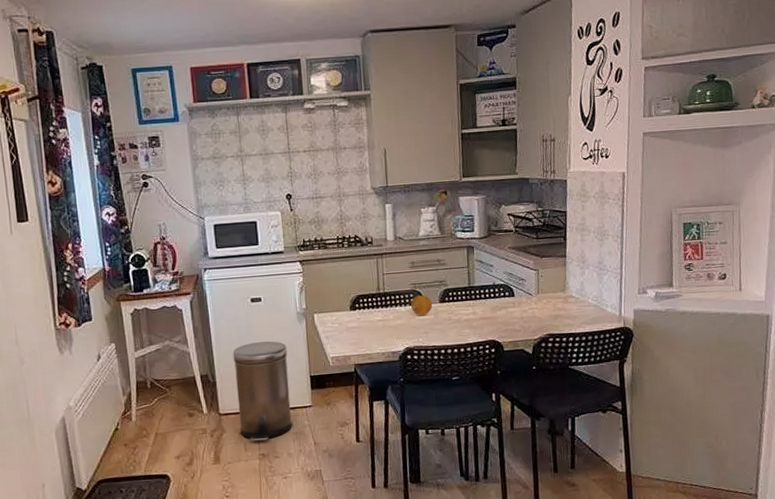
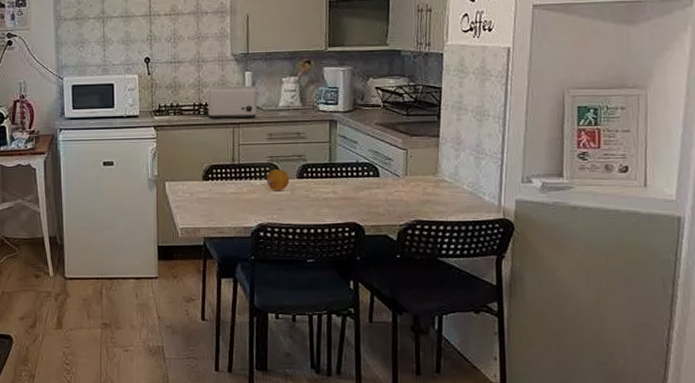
pedal bin: present [232,341,292,442] -> none [82,207,137,309]
toaster: none [349,217,400,251] -> present [207,86,259,119]

